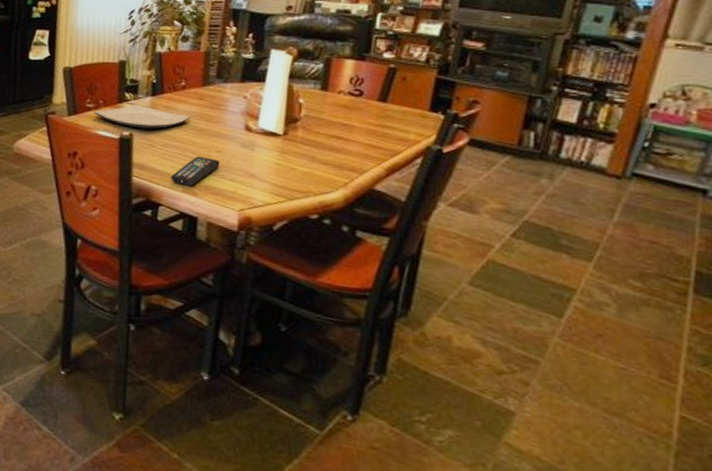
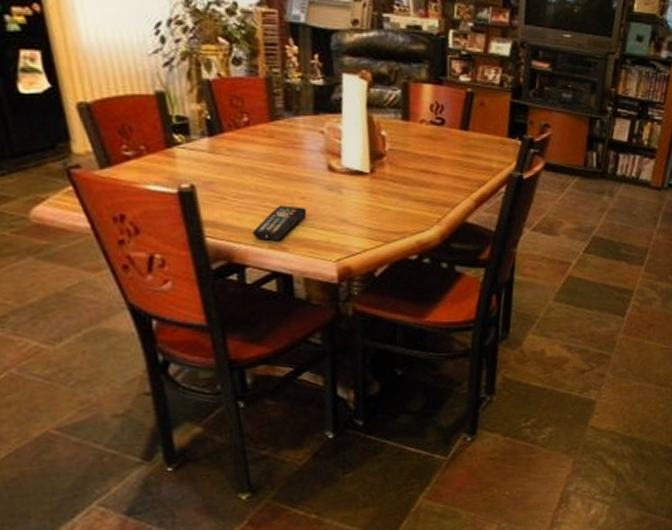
plate: present [93,105,191,129] -> none [135,149,263,178]

